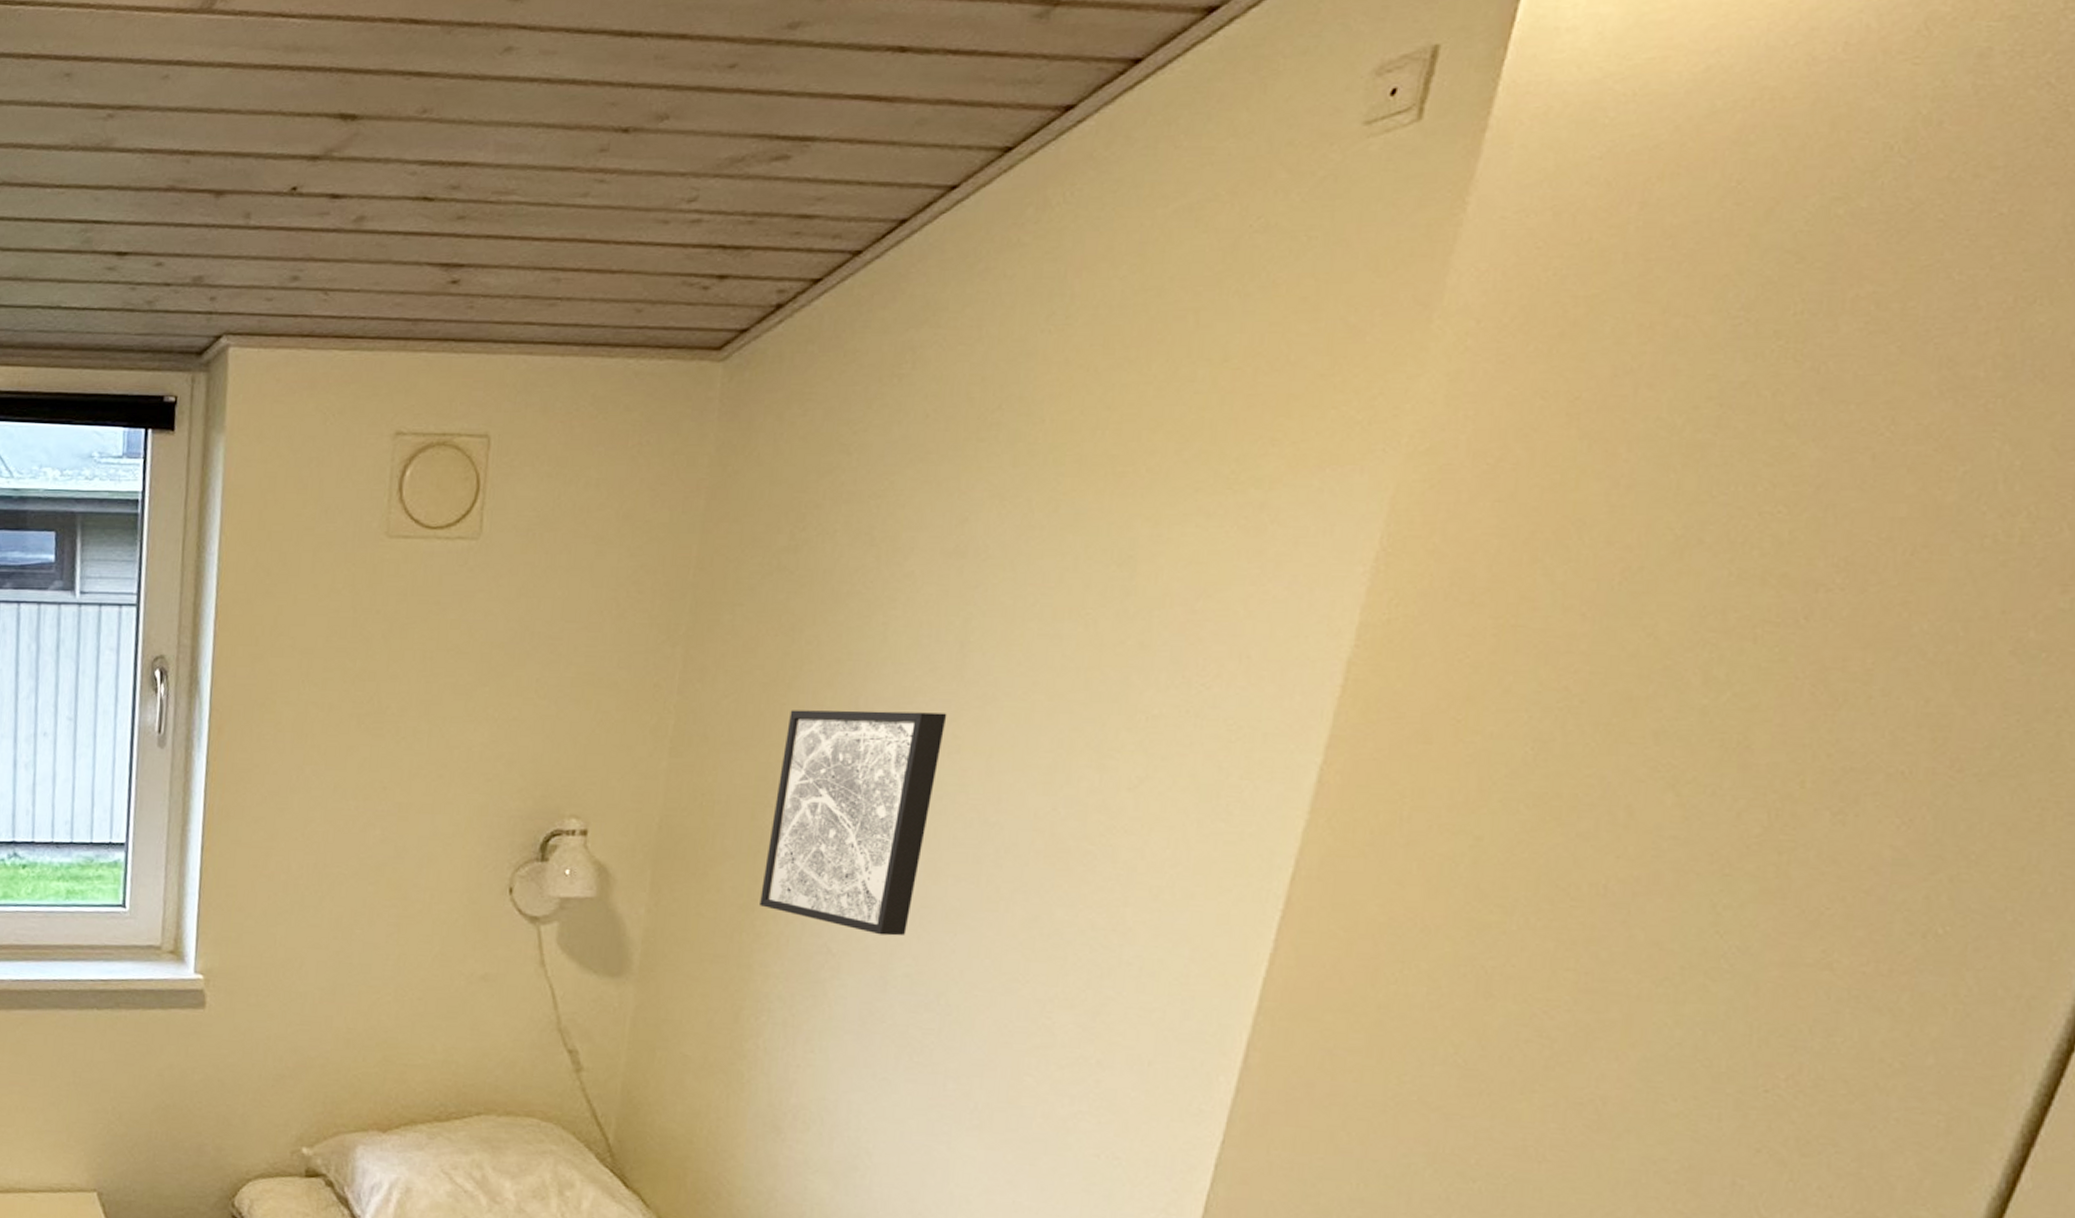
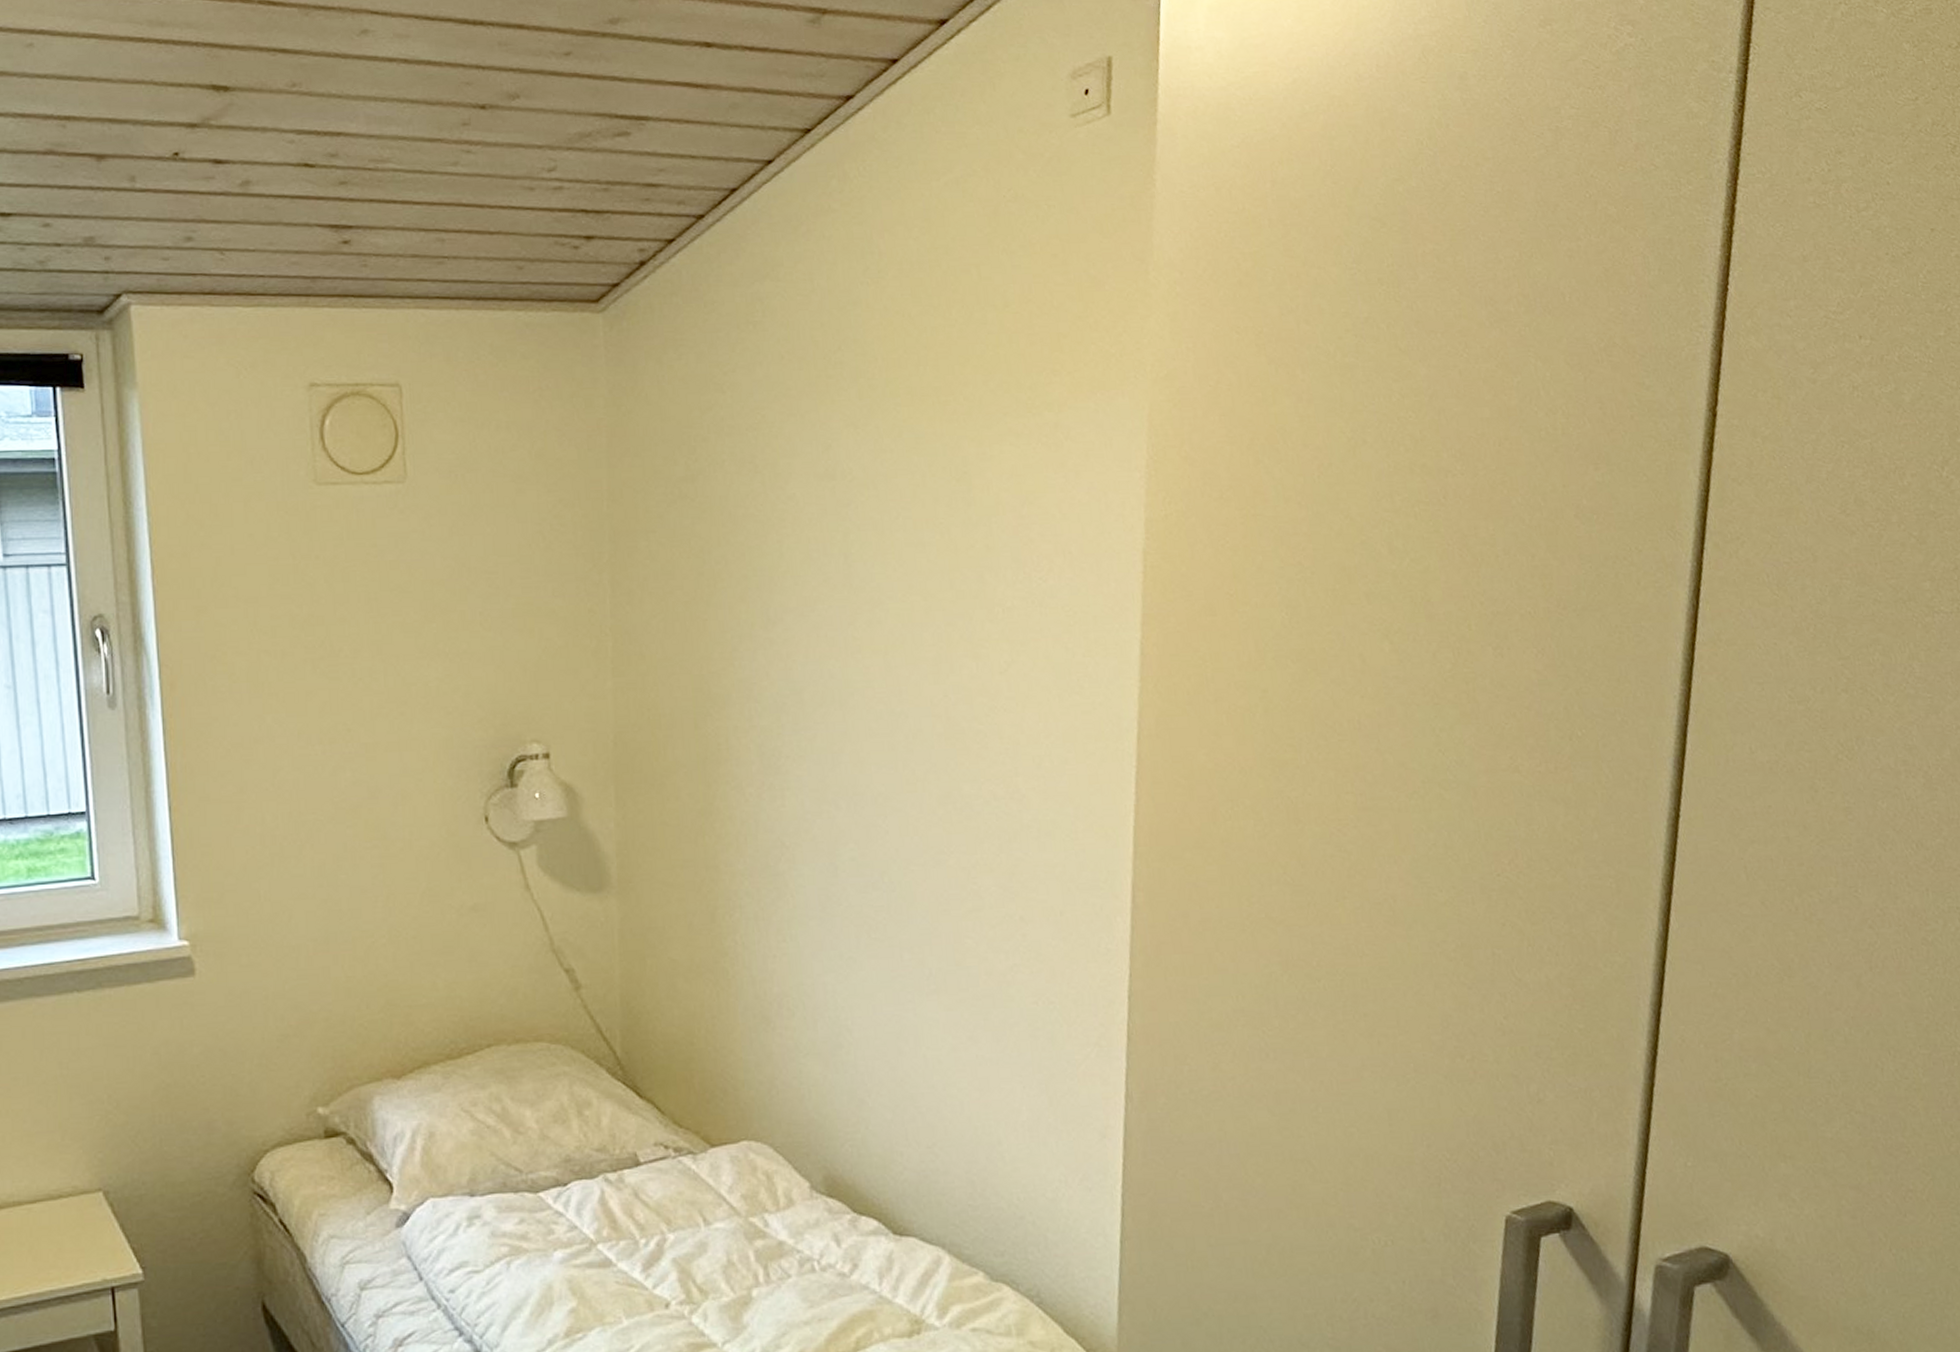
wall art: present [760,710,947,936] -> none [712,618,845,825]

